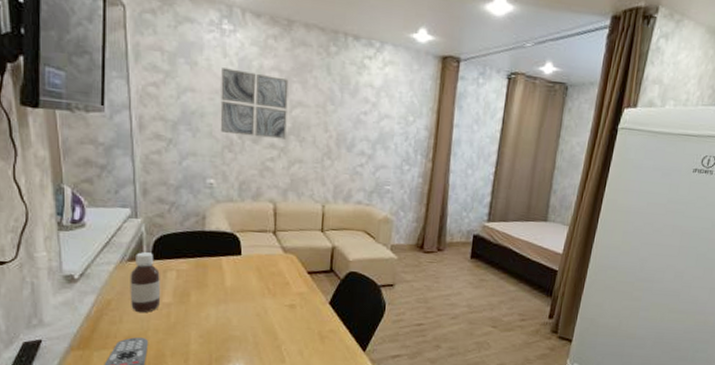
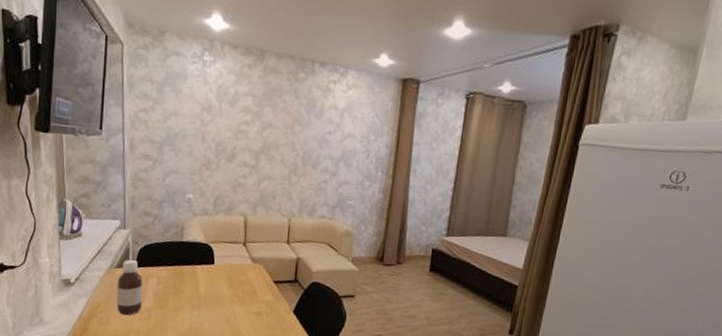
wall art: present [220,68,289,140] -> none [199,94,261,158]

